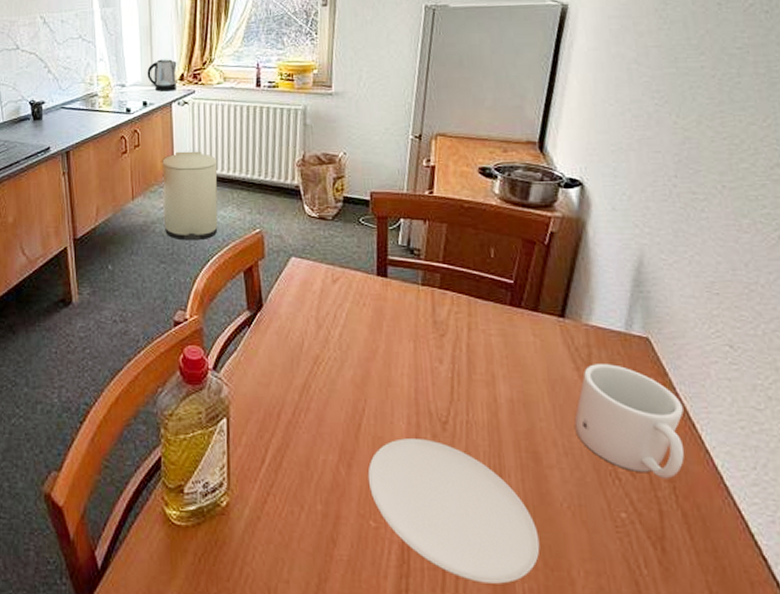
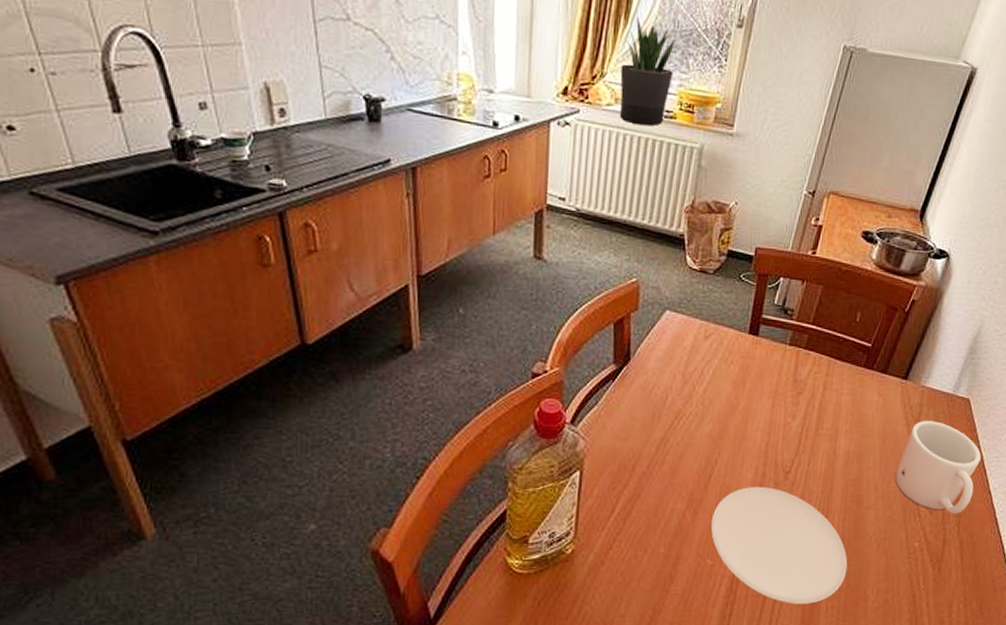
kettle: present [147,58,177,92] -> none [522,63,561,107]
pedal bin: present [162,151,218,241] -> none [530,181,598,287]
planter: none [226,11,272,96] -> present [619,15,676,126]

